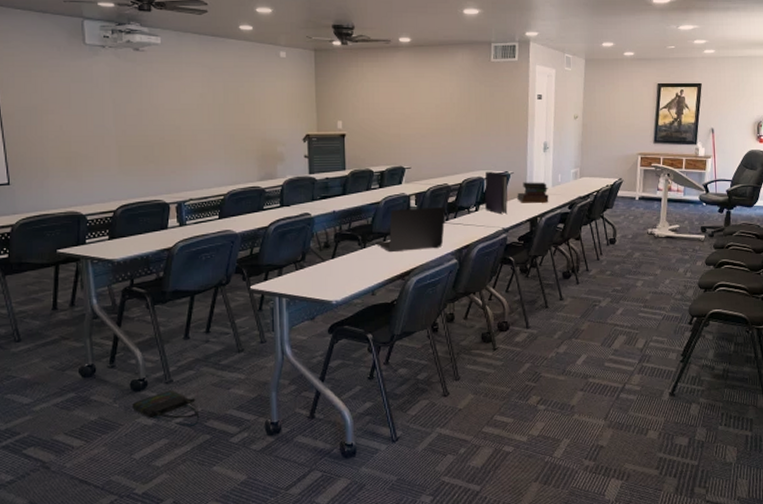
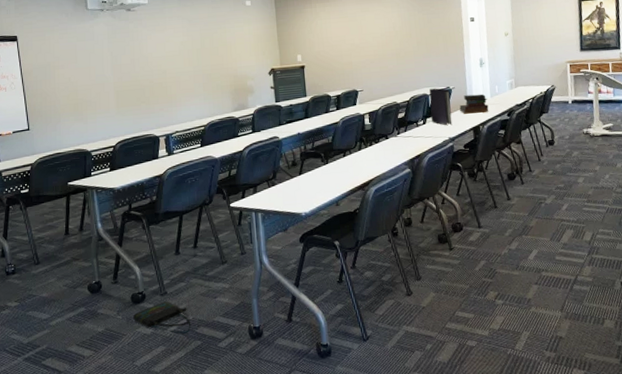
laptop: present [375,206,446,253] -> none [336,122,397,167]

